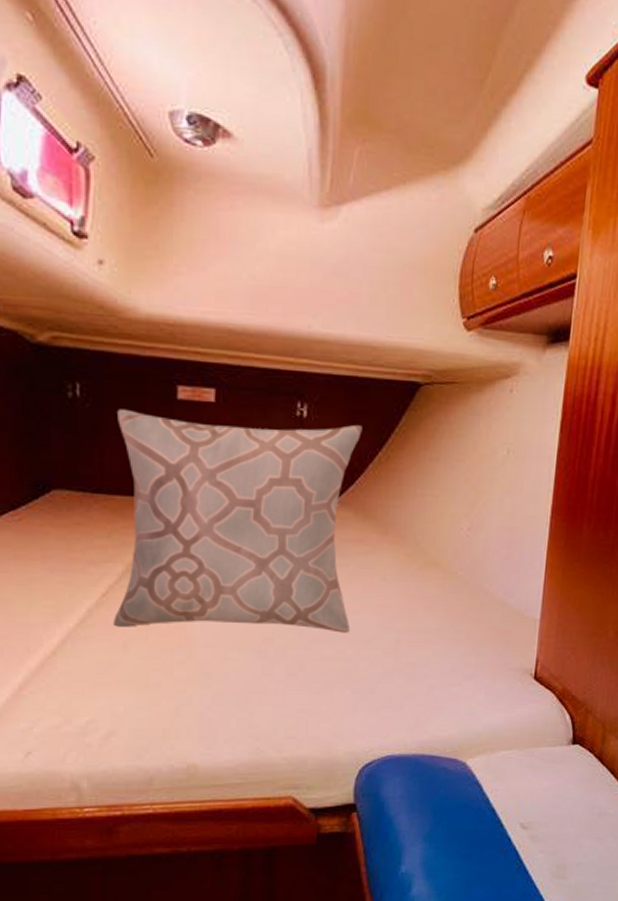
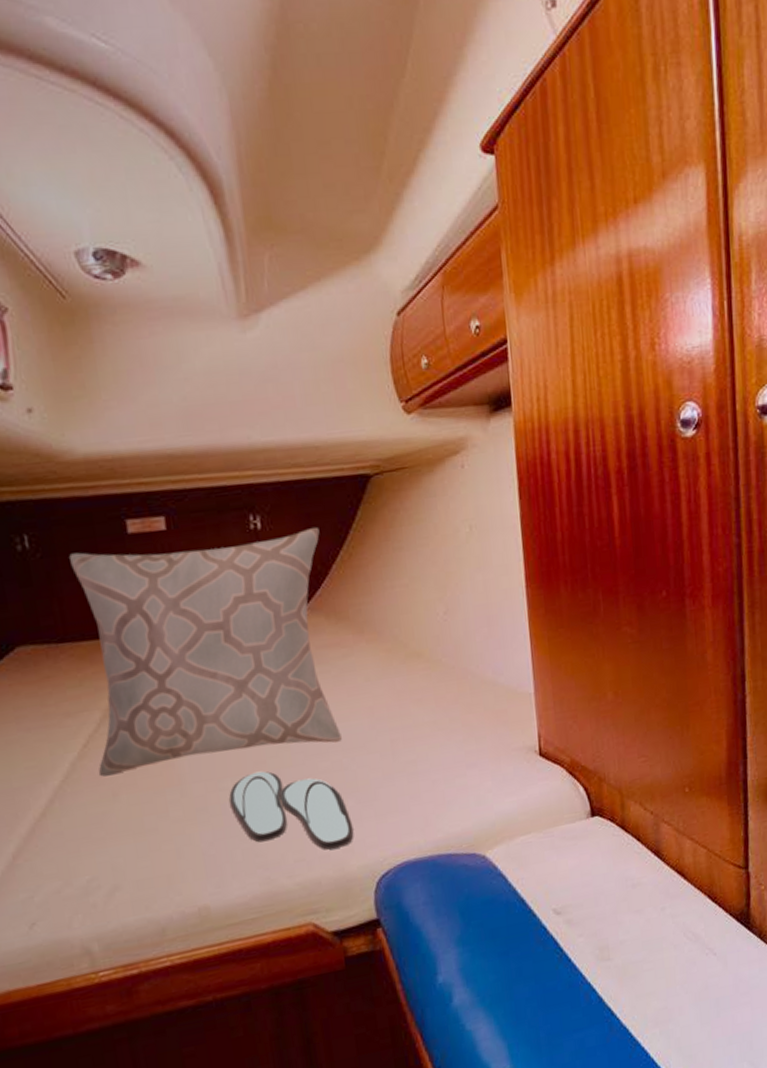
slippers: none [234,648,346,732] -> present [229,771,354,850]

